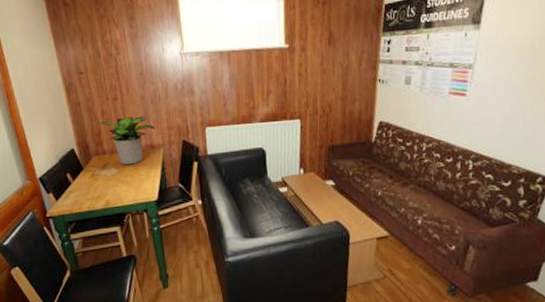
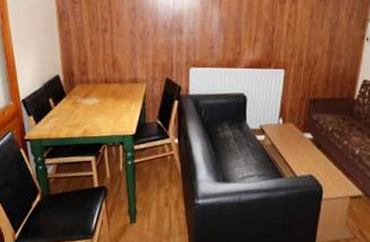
potted plant: present [99,116,156,165] -> none [87,49,142,97]

